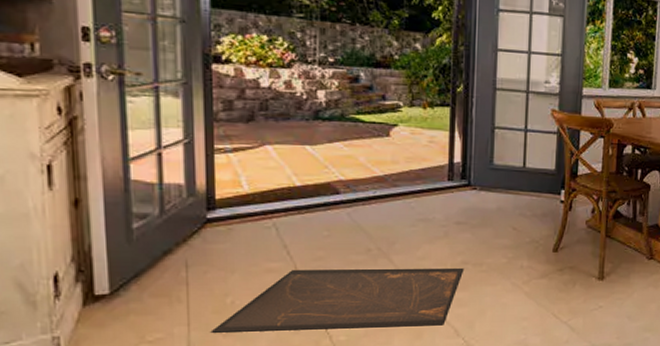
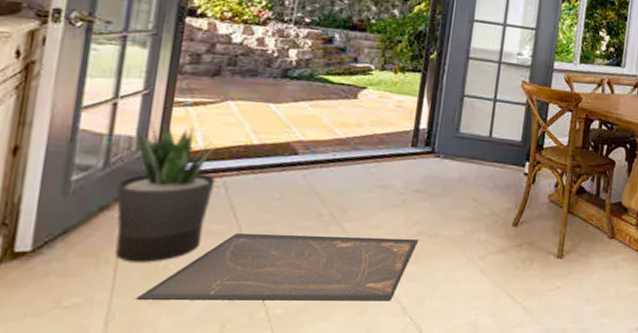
planter: none [175,166,266,300] -> present [115,118,216,263]

